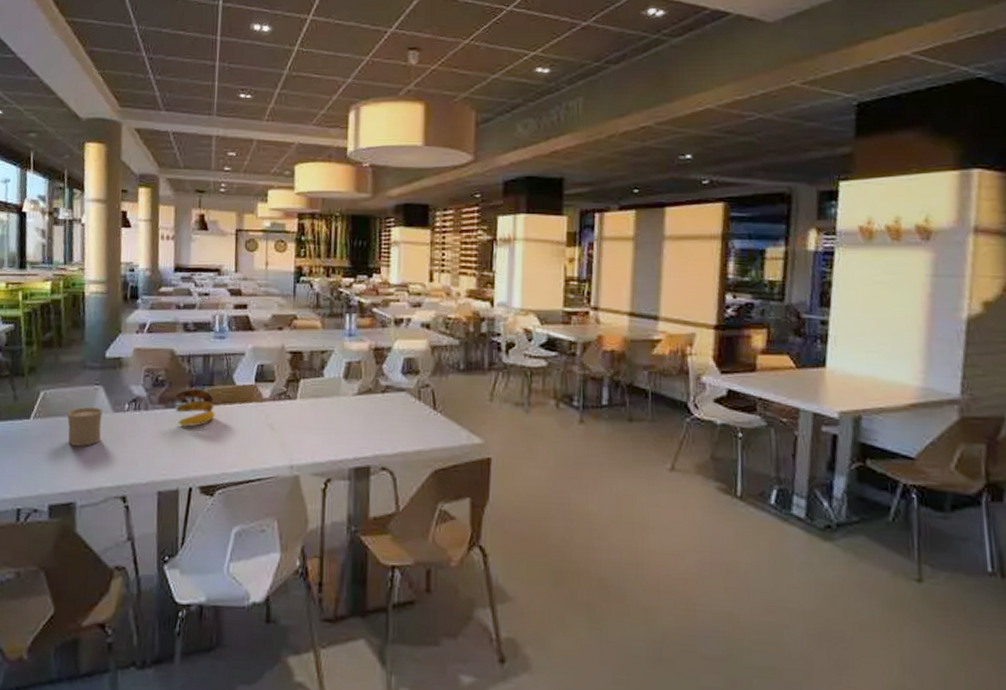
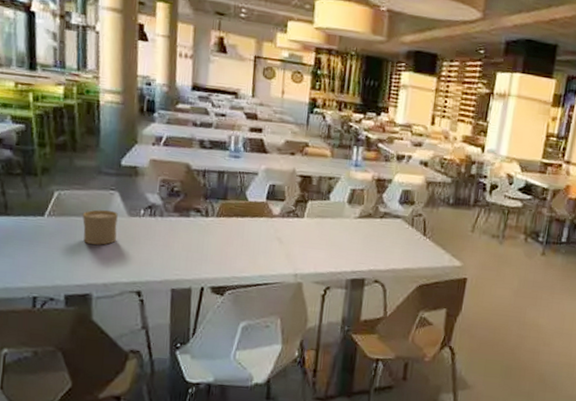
banana: present [175,388,215,426] -> none [189,200,228,234]

